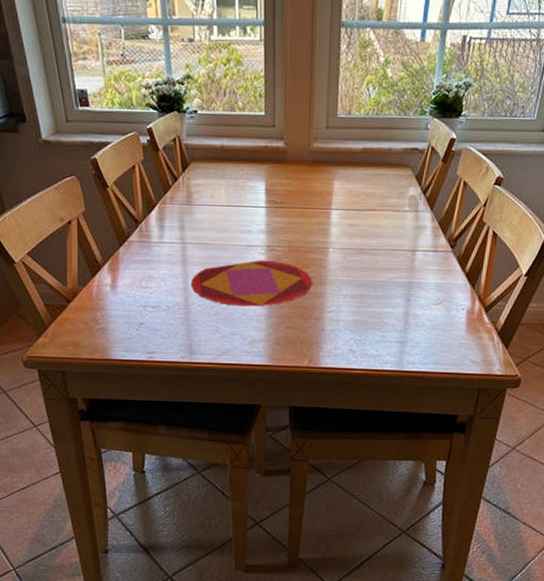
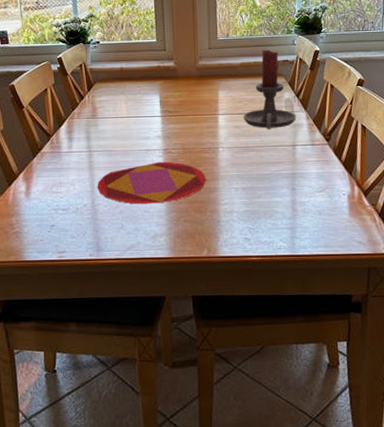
candle holder: none [359,133,421,230] -> present [243,50,297,129]

